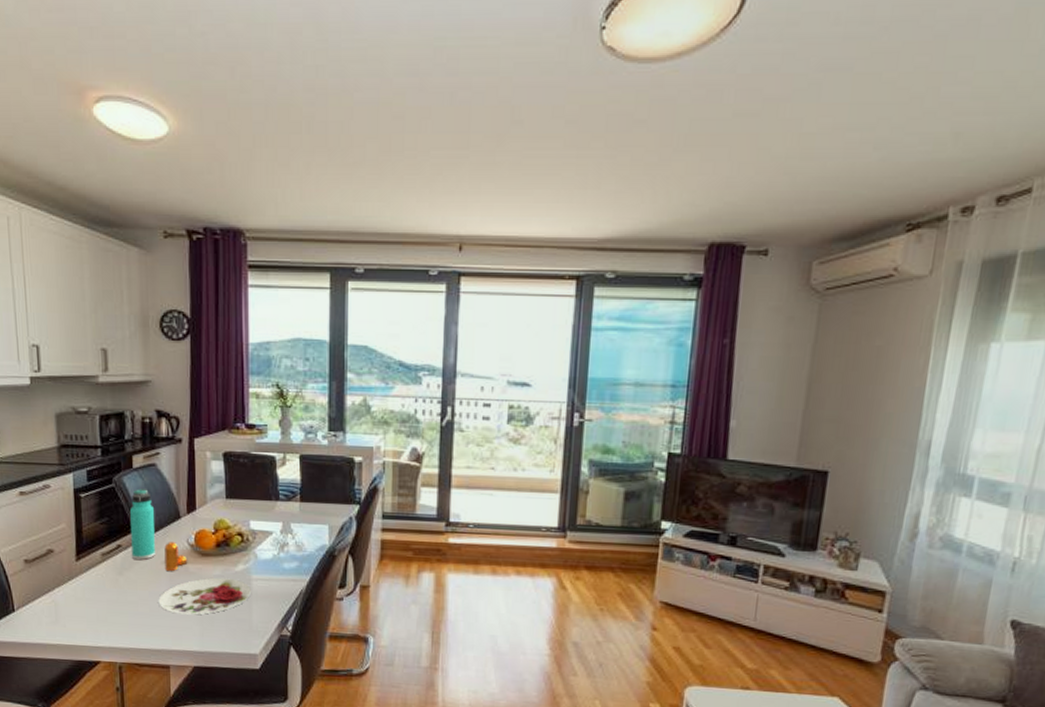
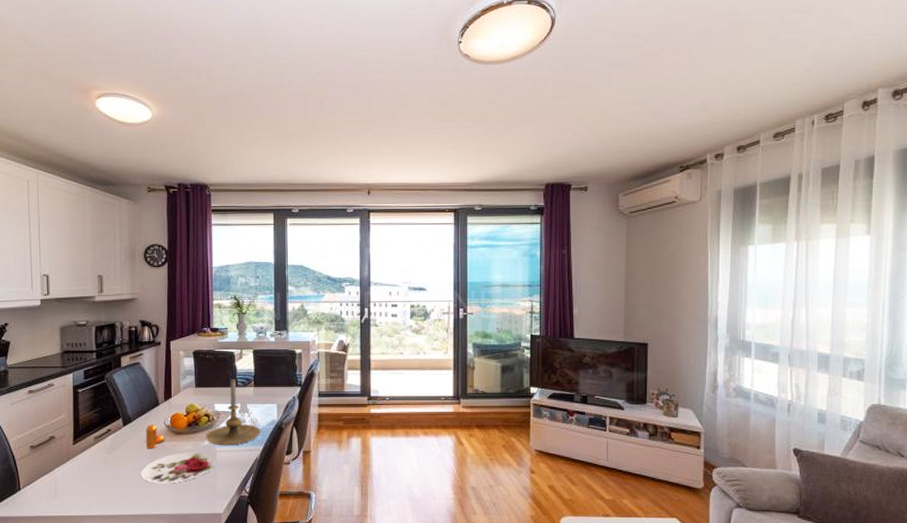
thermos bottle: present [130,489,155,560] -> none [118,383,139,440]
candle holder: none [238,491,308,574] -> present [205,379,261,446]

